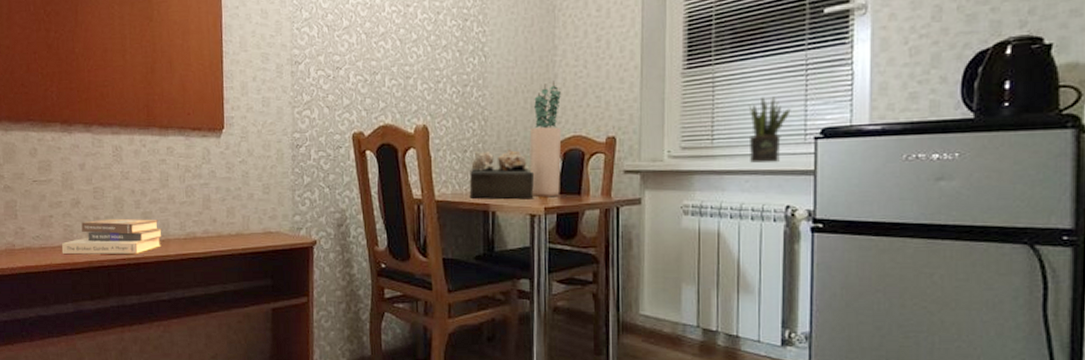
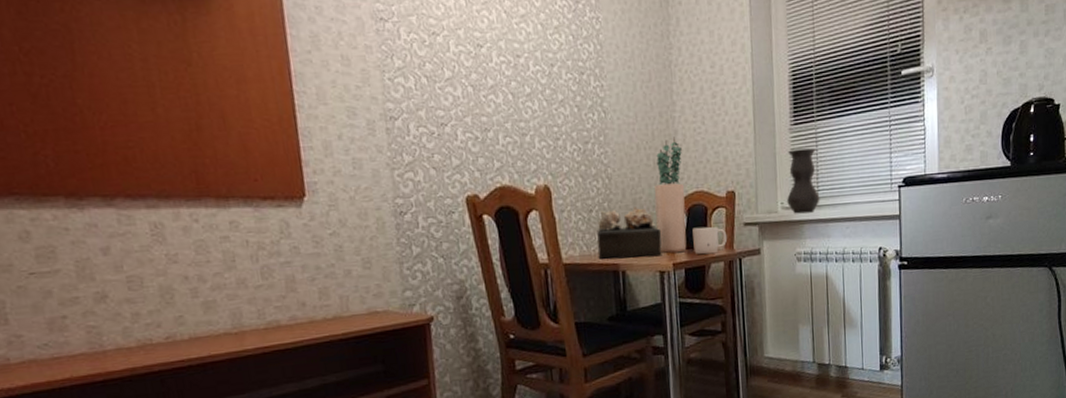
books: present [61,218,162,255] -> none [85,309,234,364]
mug: none [567,172,605,201] -> present [692,227,728,255]
vase: none [675,94,715,164] -> present [787,148,820,214]
potted plant: present [748,96,791,164] -> none [845,150,879,211]

